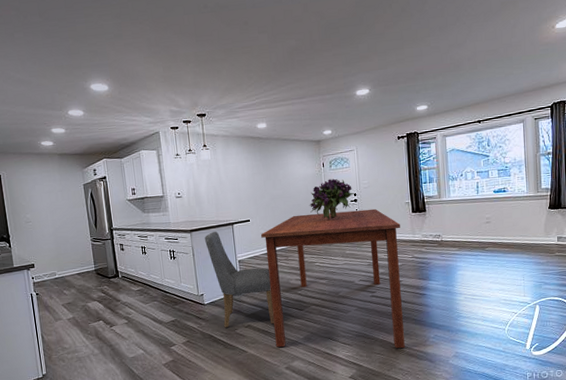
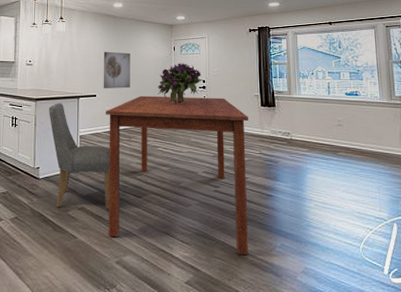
wall art: none [252,174,283,212] -> present [103,51,130,89]

